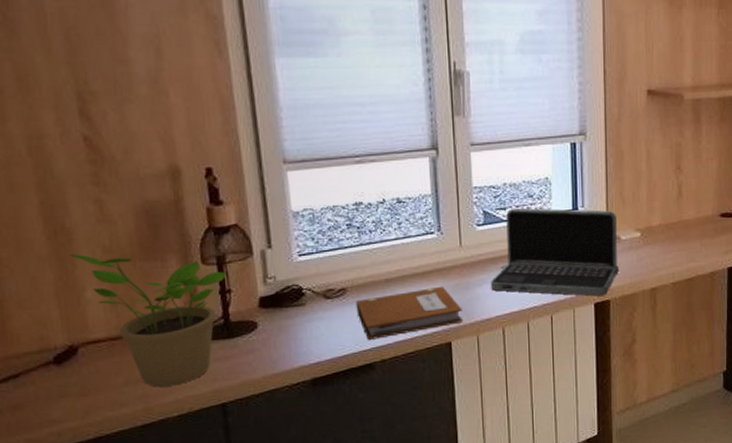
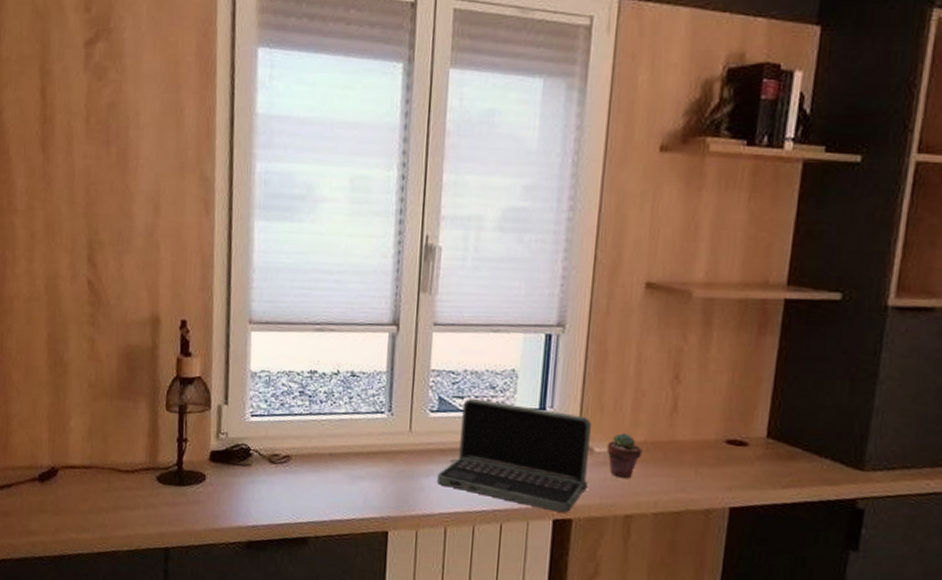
potted plant: present [69,254,226,387] -> none [63,385,185,522]
notebook: present [356,286,463,340] -> none [297,469,404,514]
potted succulent: none [631,220,659,258] -> present [606,433,643,478]

